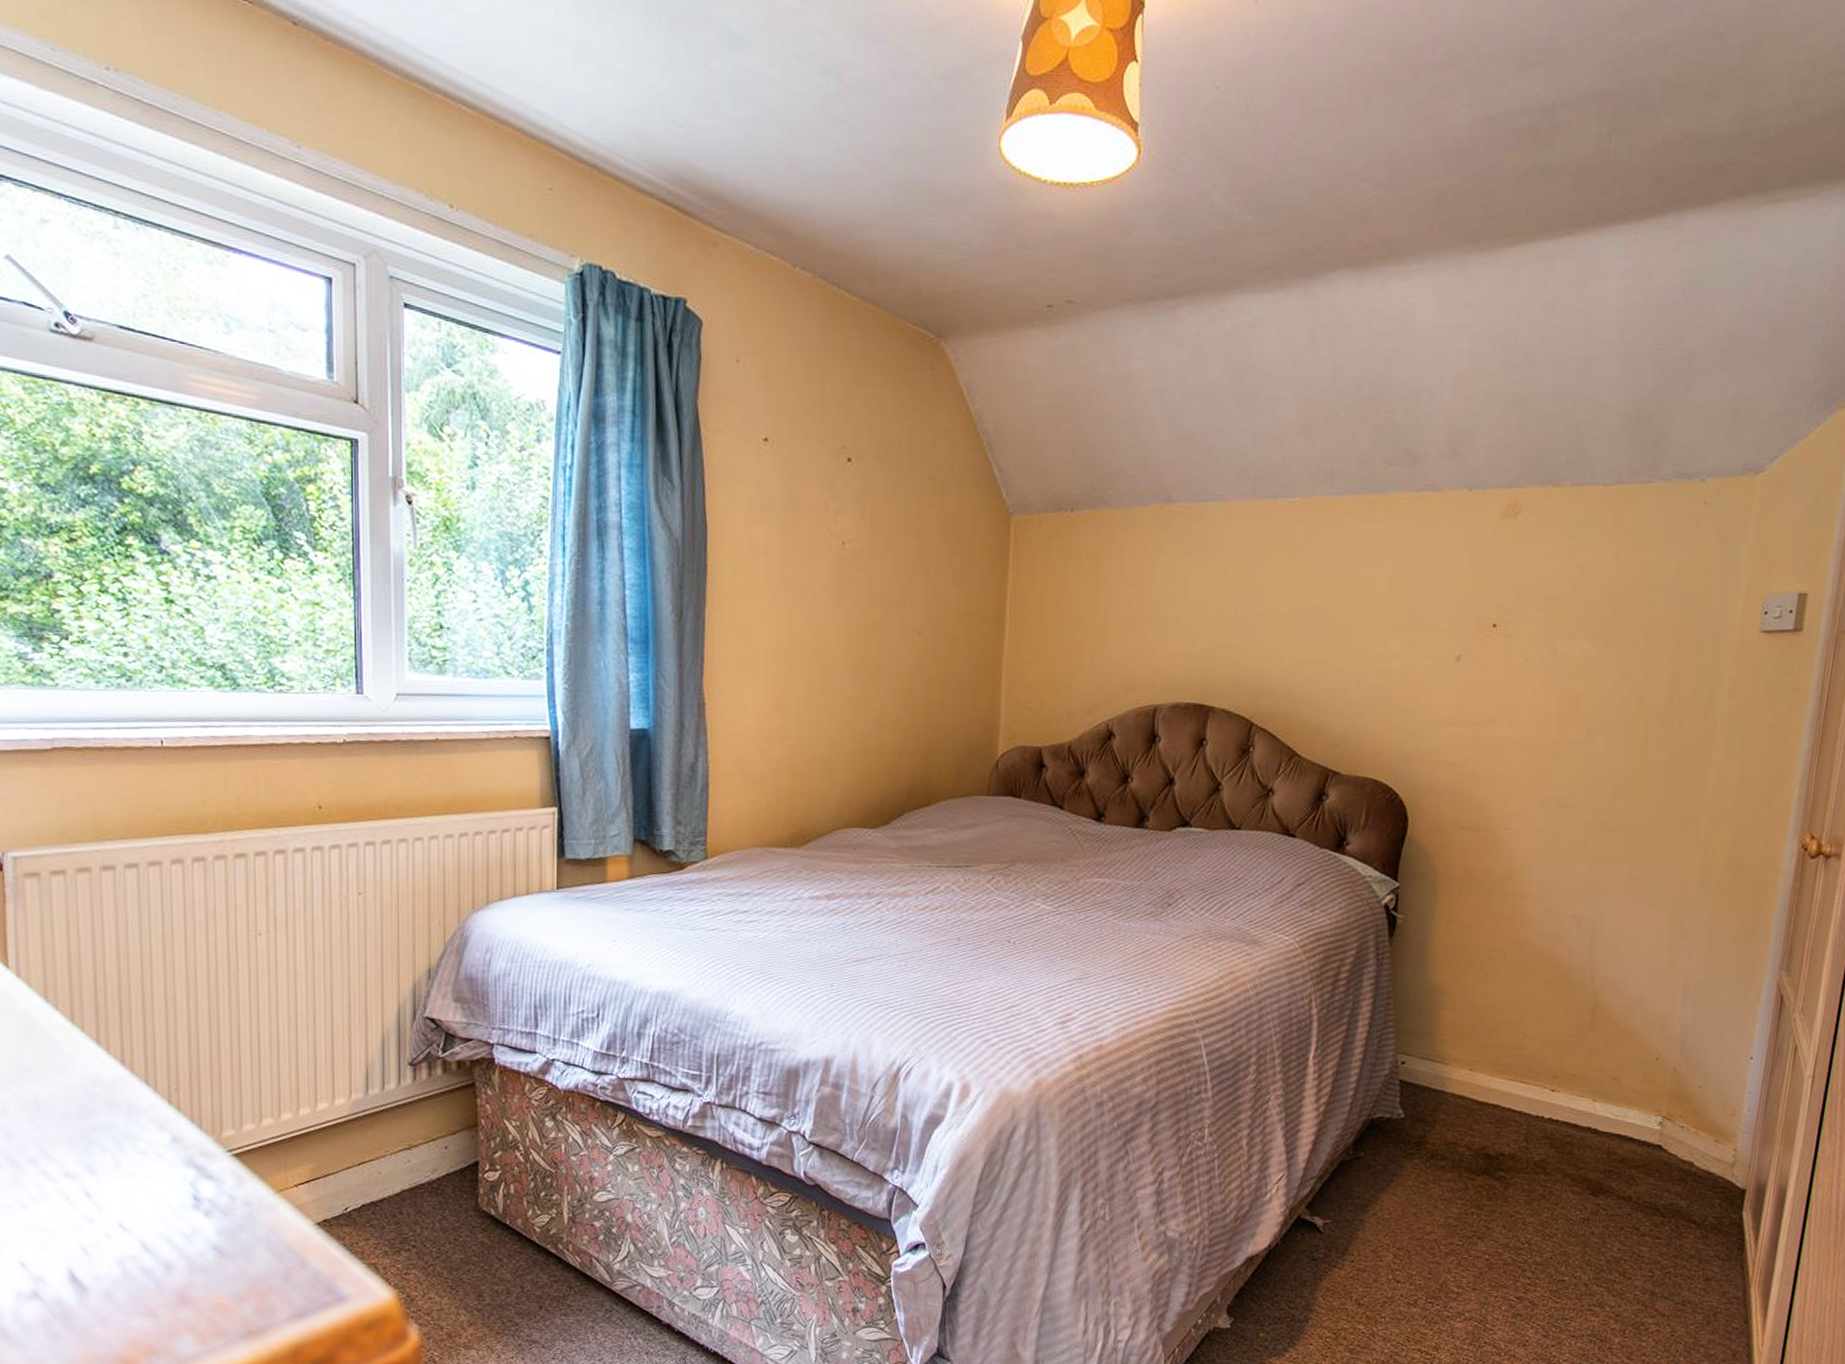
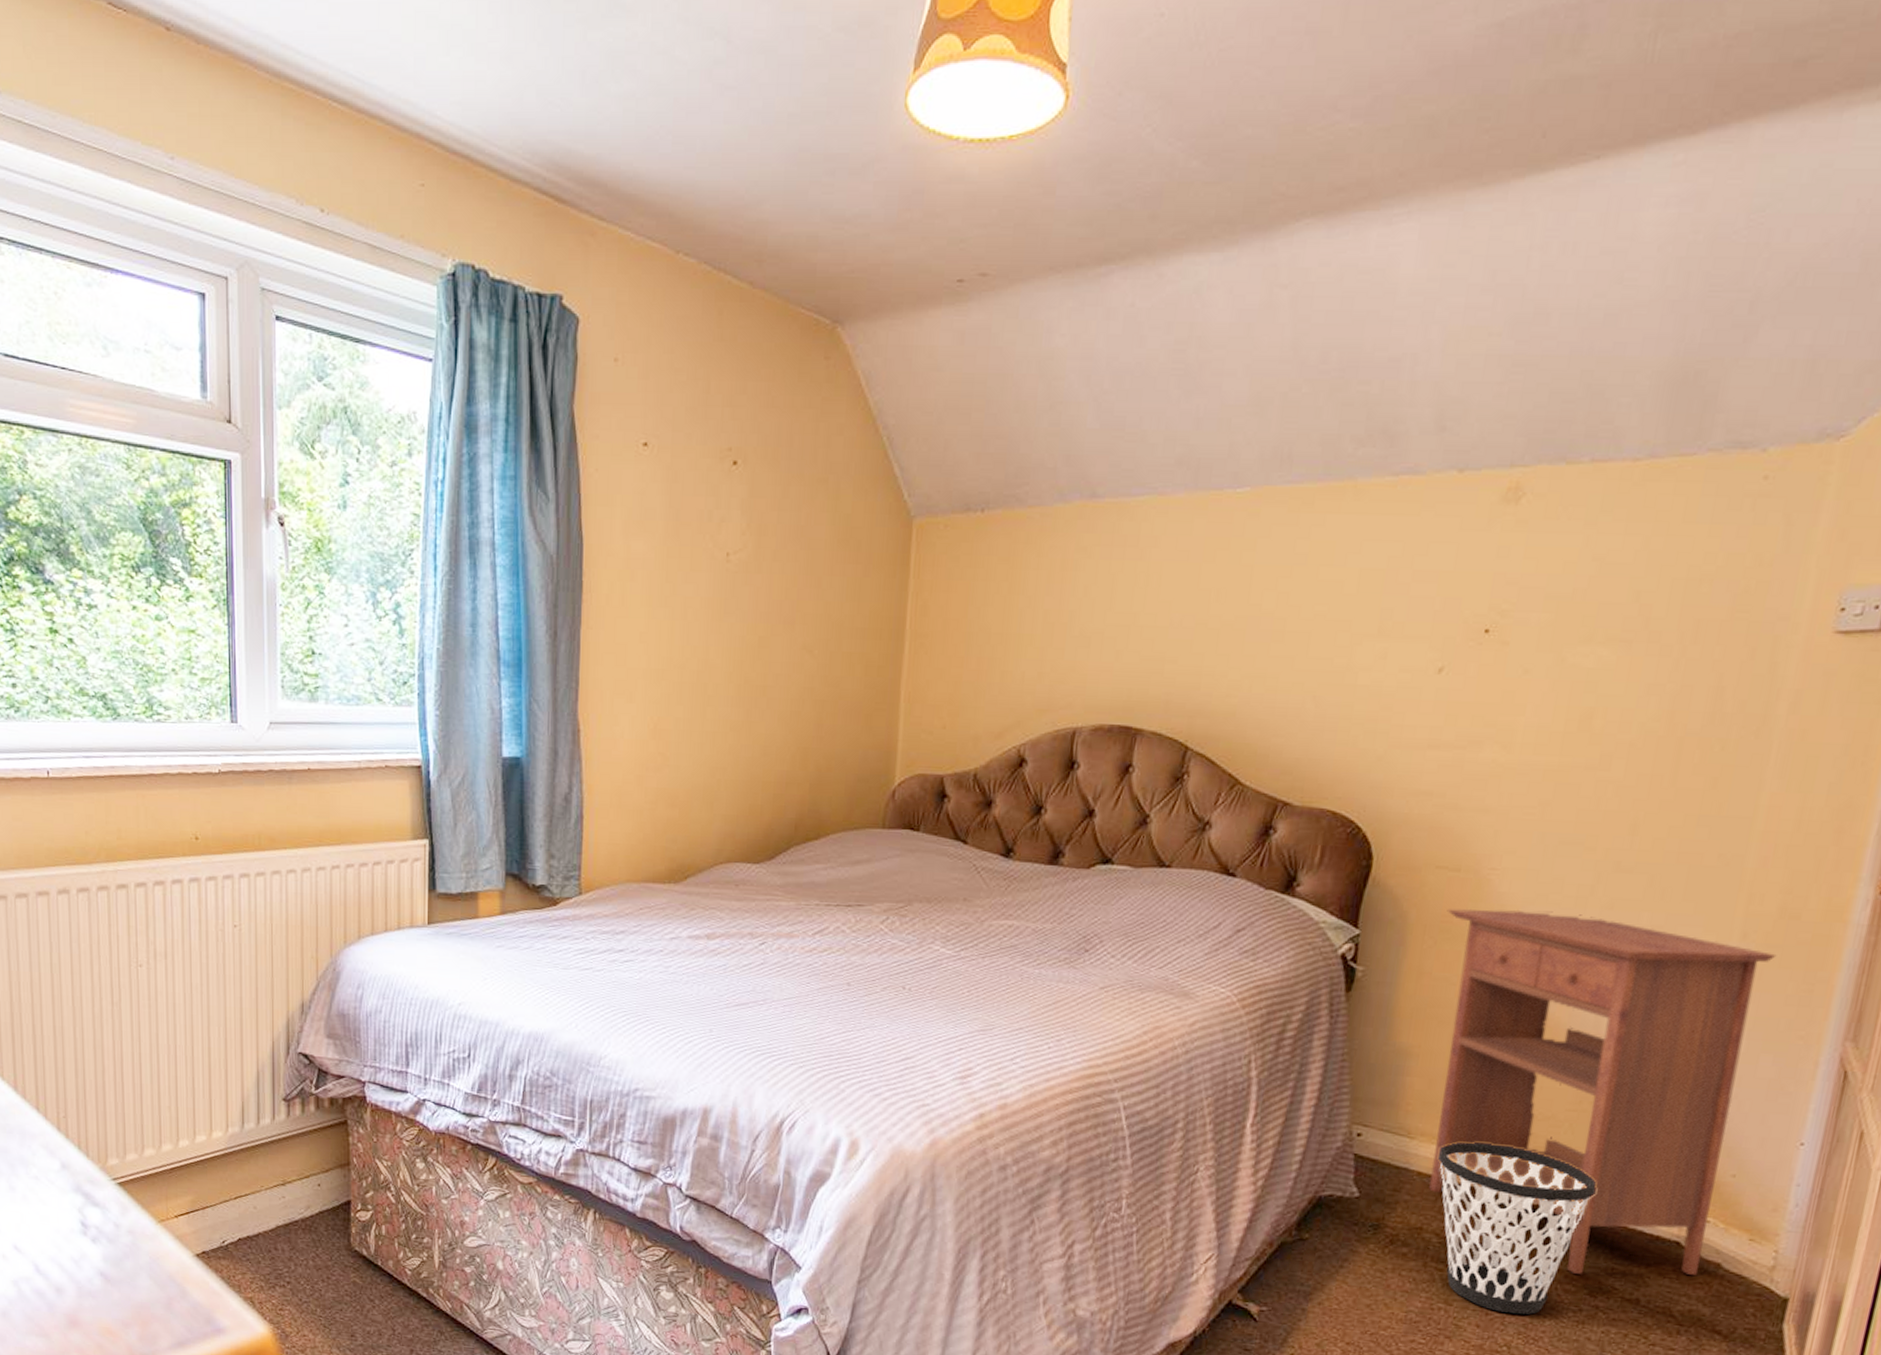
nightstand: none [1461,863,1727,1177] -> present [1428,908,1777,1275]
wastebasket: none [1467,1066,1595,1215] -> present [1437,1142,1597,1315]

